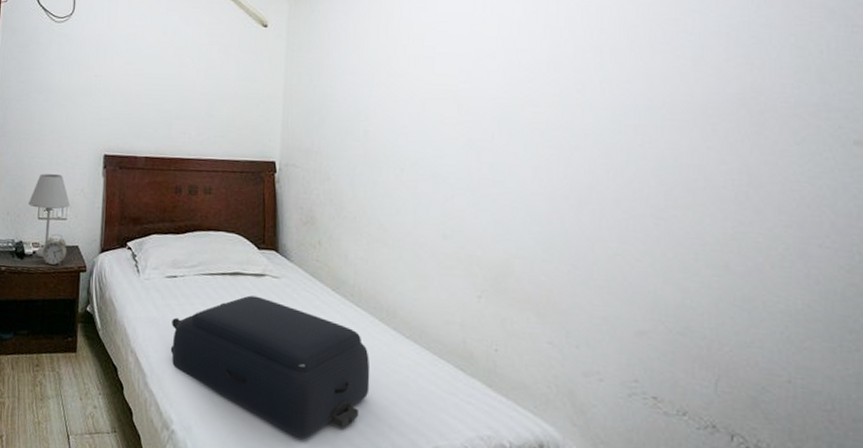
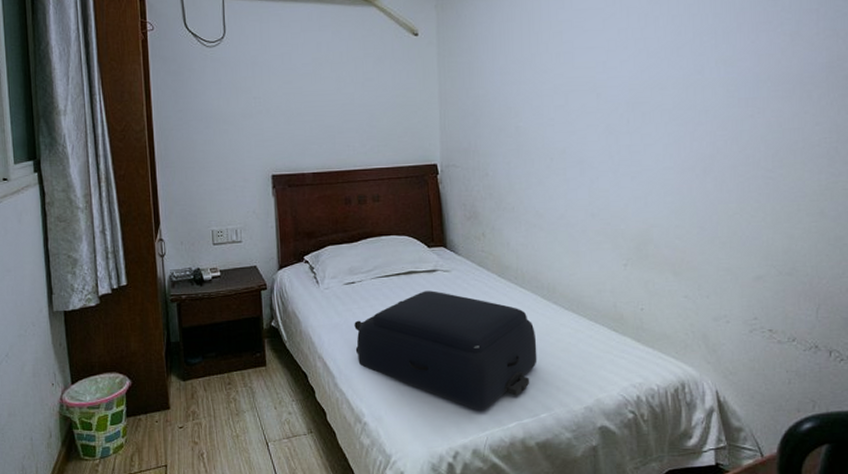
table lamp: present [29,173,71,258] -> none [201,199,244,282]
alarm clock: present [42,233,67,265] -> none [221,256,246,287]

